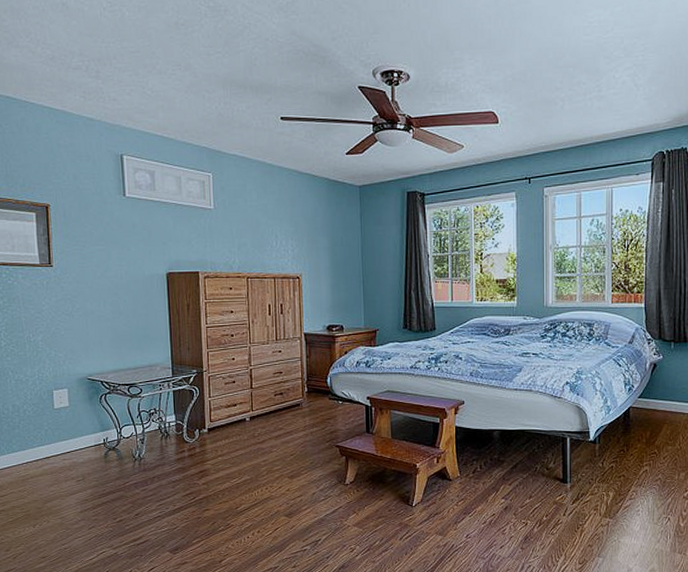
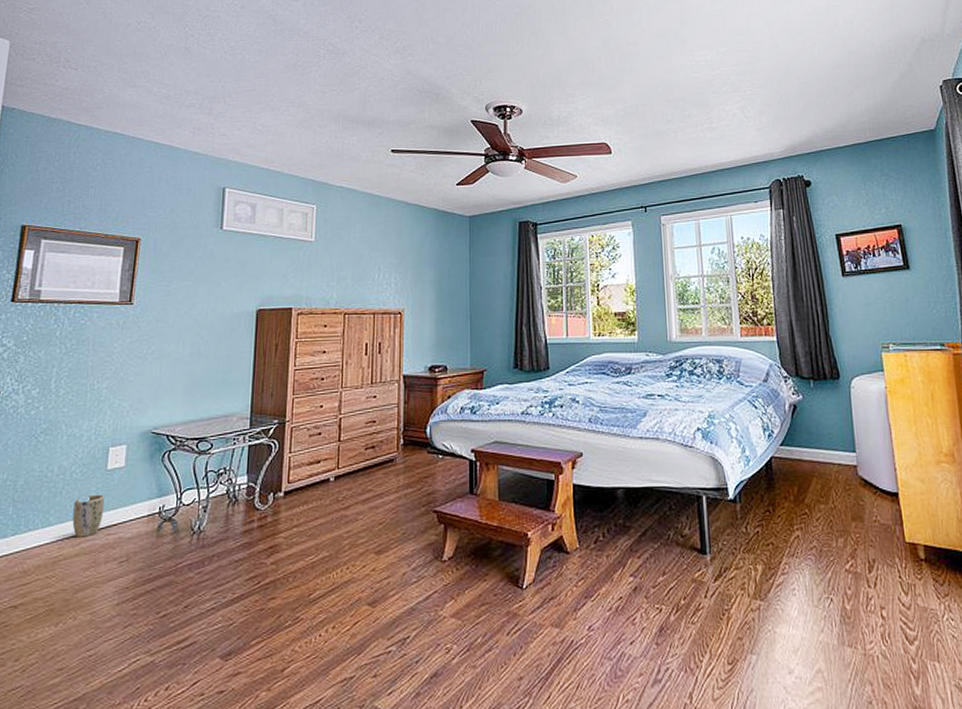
plant pot: none [31,428,58,461] -> present [72,494,105,538]

